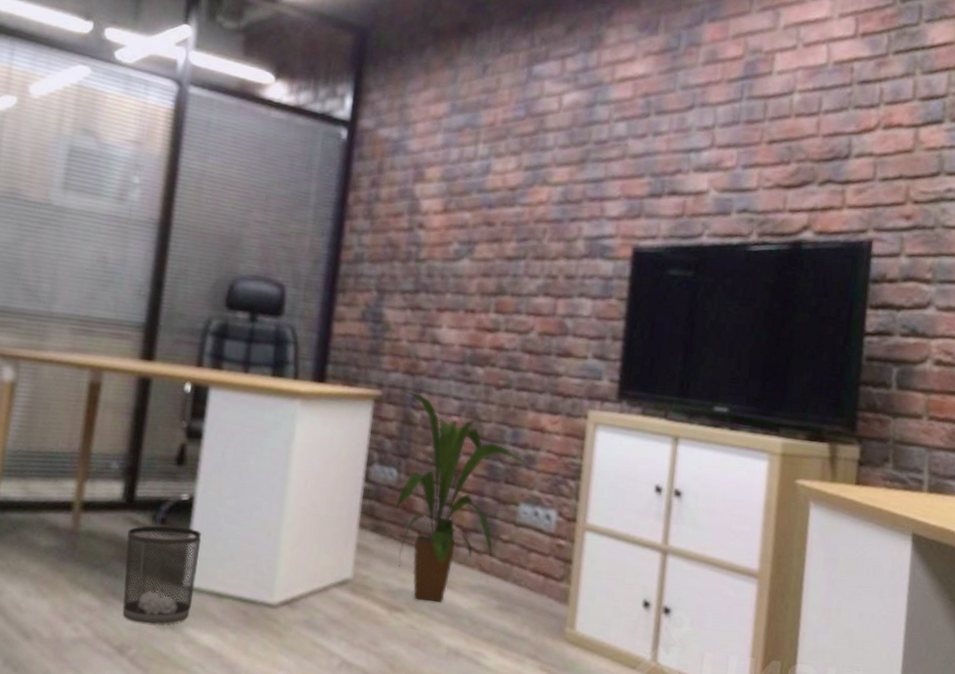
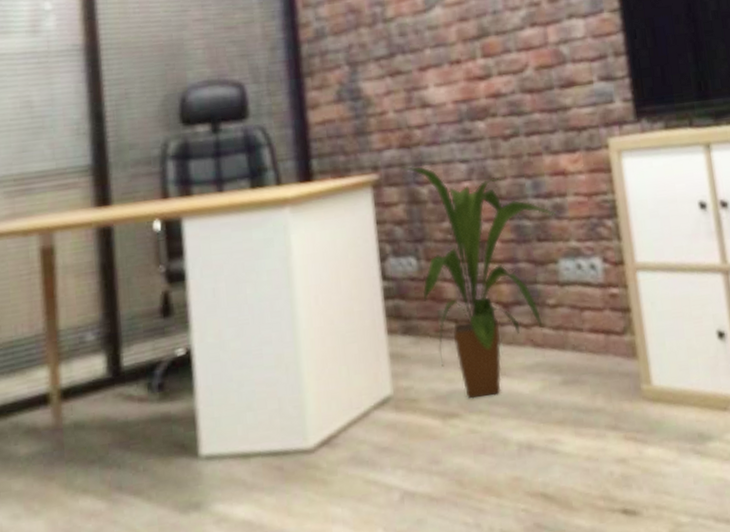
waste bin: present [122,525,202,624] -> none [121,386,215,516]

